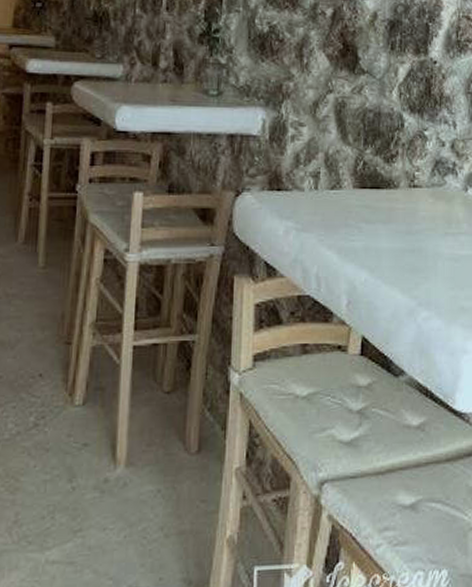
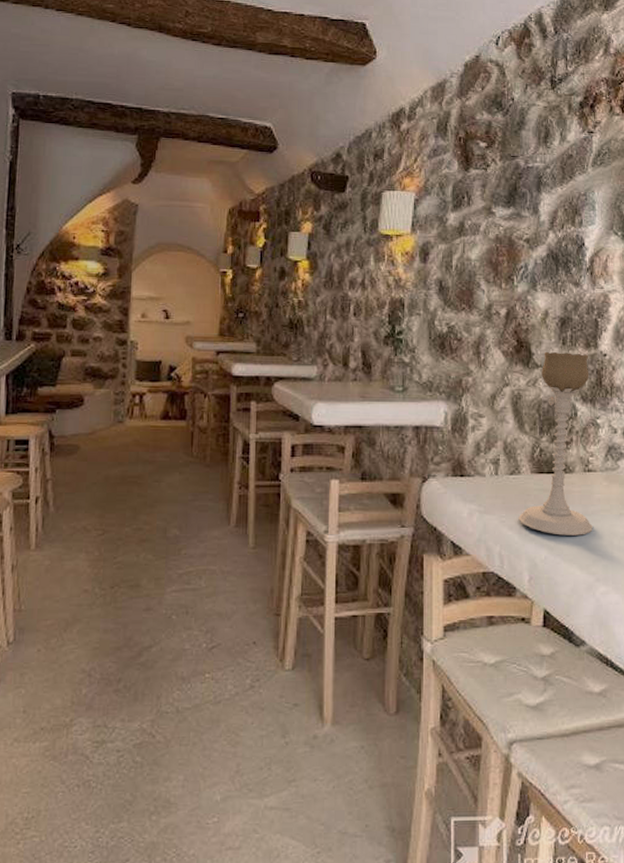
candle holder: none [338,56,418,256] -> present [518,351,593,535]

